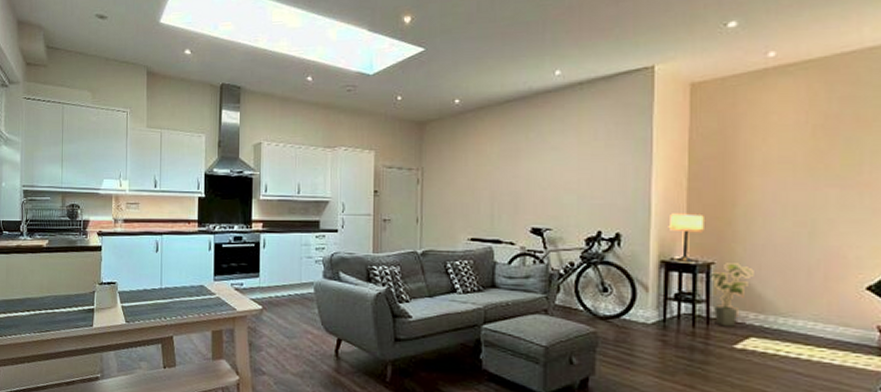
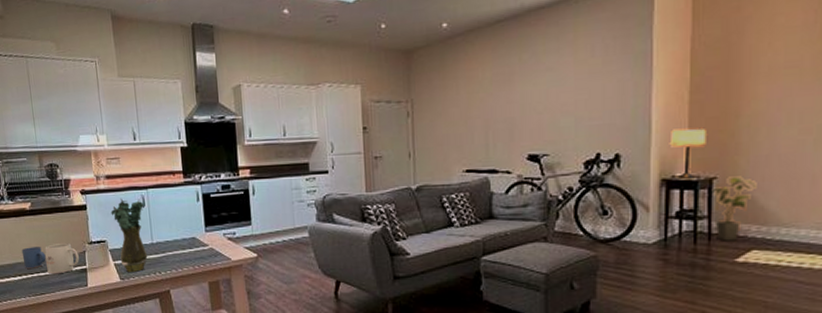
mug: none [33,283,56,306] -> present [22,247,46,270]
mug: none [54,281,88,312] -> present [44,242,79,274]
vase: none [124,242,157,316] -> present [111,198,148,272]

